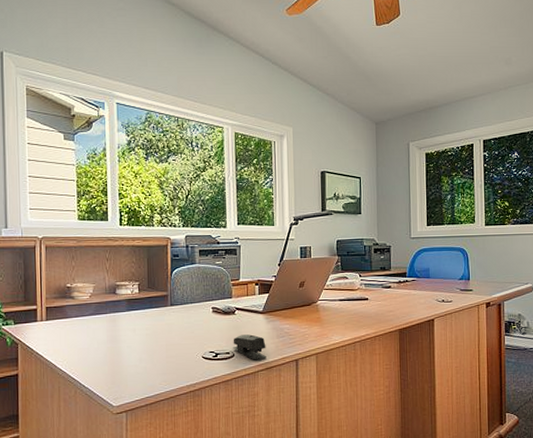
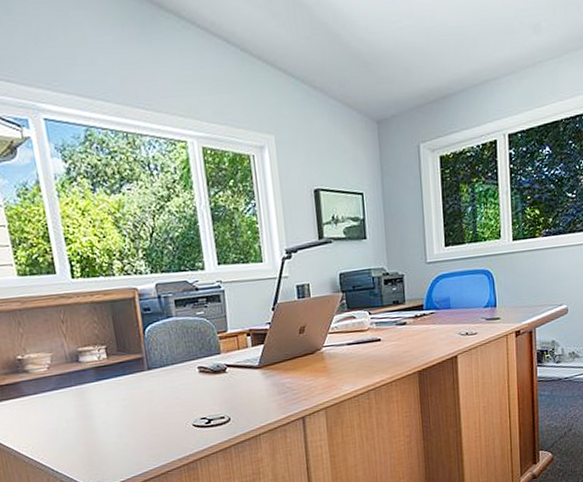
stapler: present [233,334,268,360] -> none [227,393,269,423]

